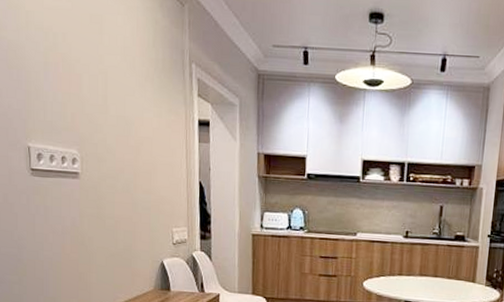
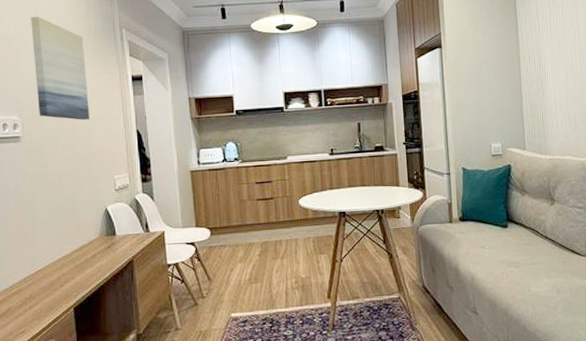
wall art: none [94,37,151,164] -> present [31,16,90,120]

